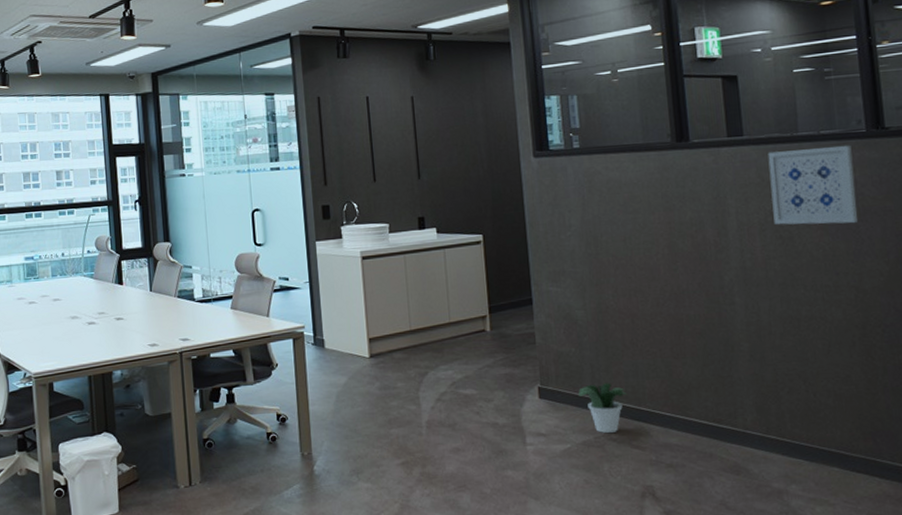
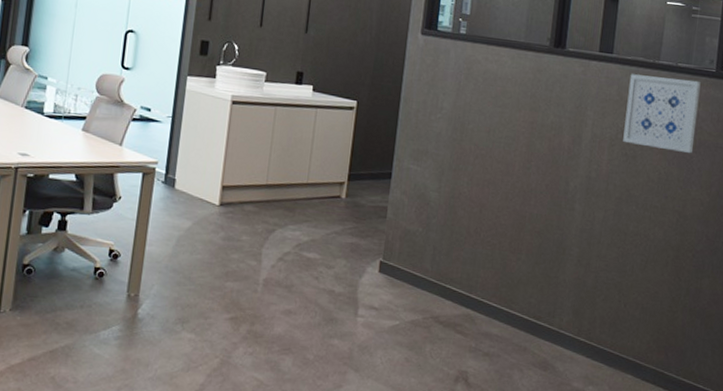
potted plant: present [578,383,627,434] -> none [417,266,461,316]

